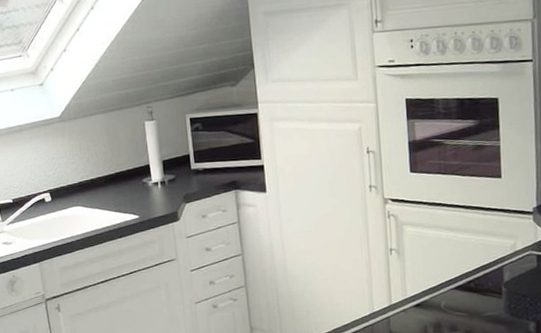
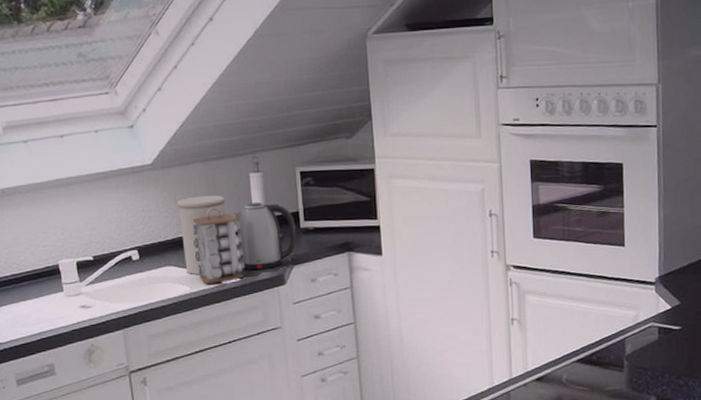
canister: none [82,142,124,213] -> present [177,195,225,274]
spice rack: none [95,153,143,221] -> present [191,207,245,283]
kettle: none [132,146,188,209] -> present [234,201,297,271]

